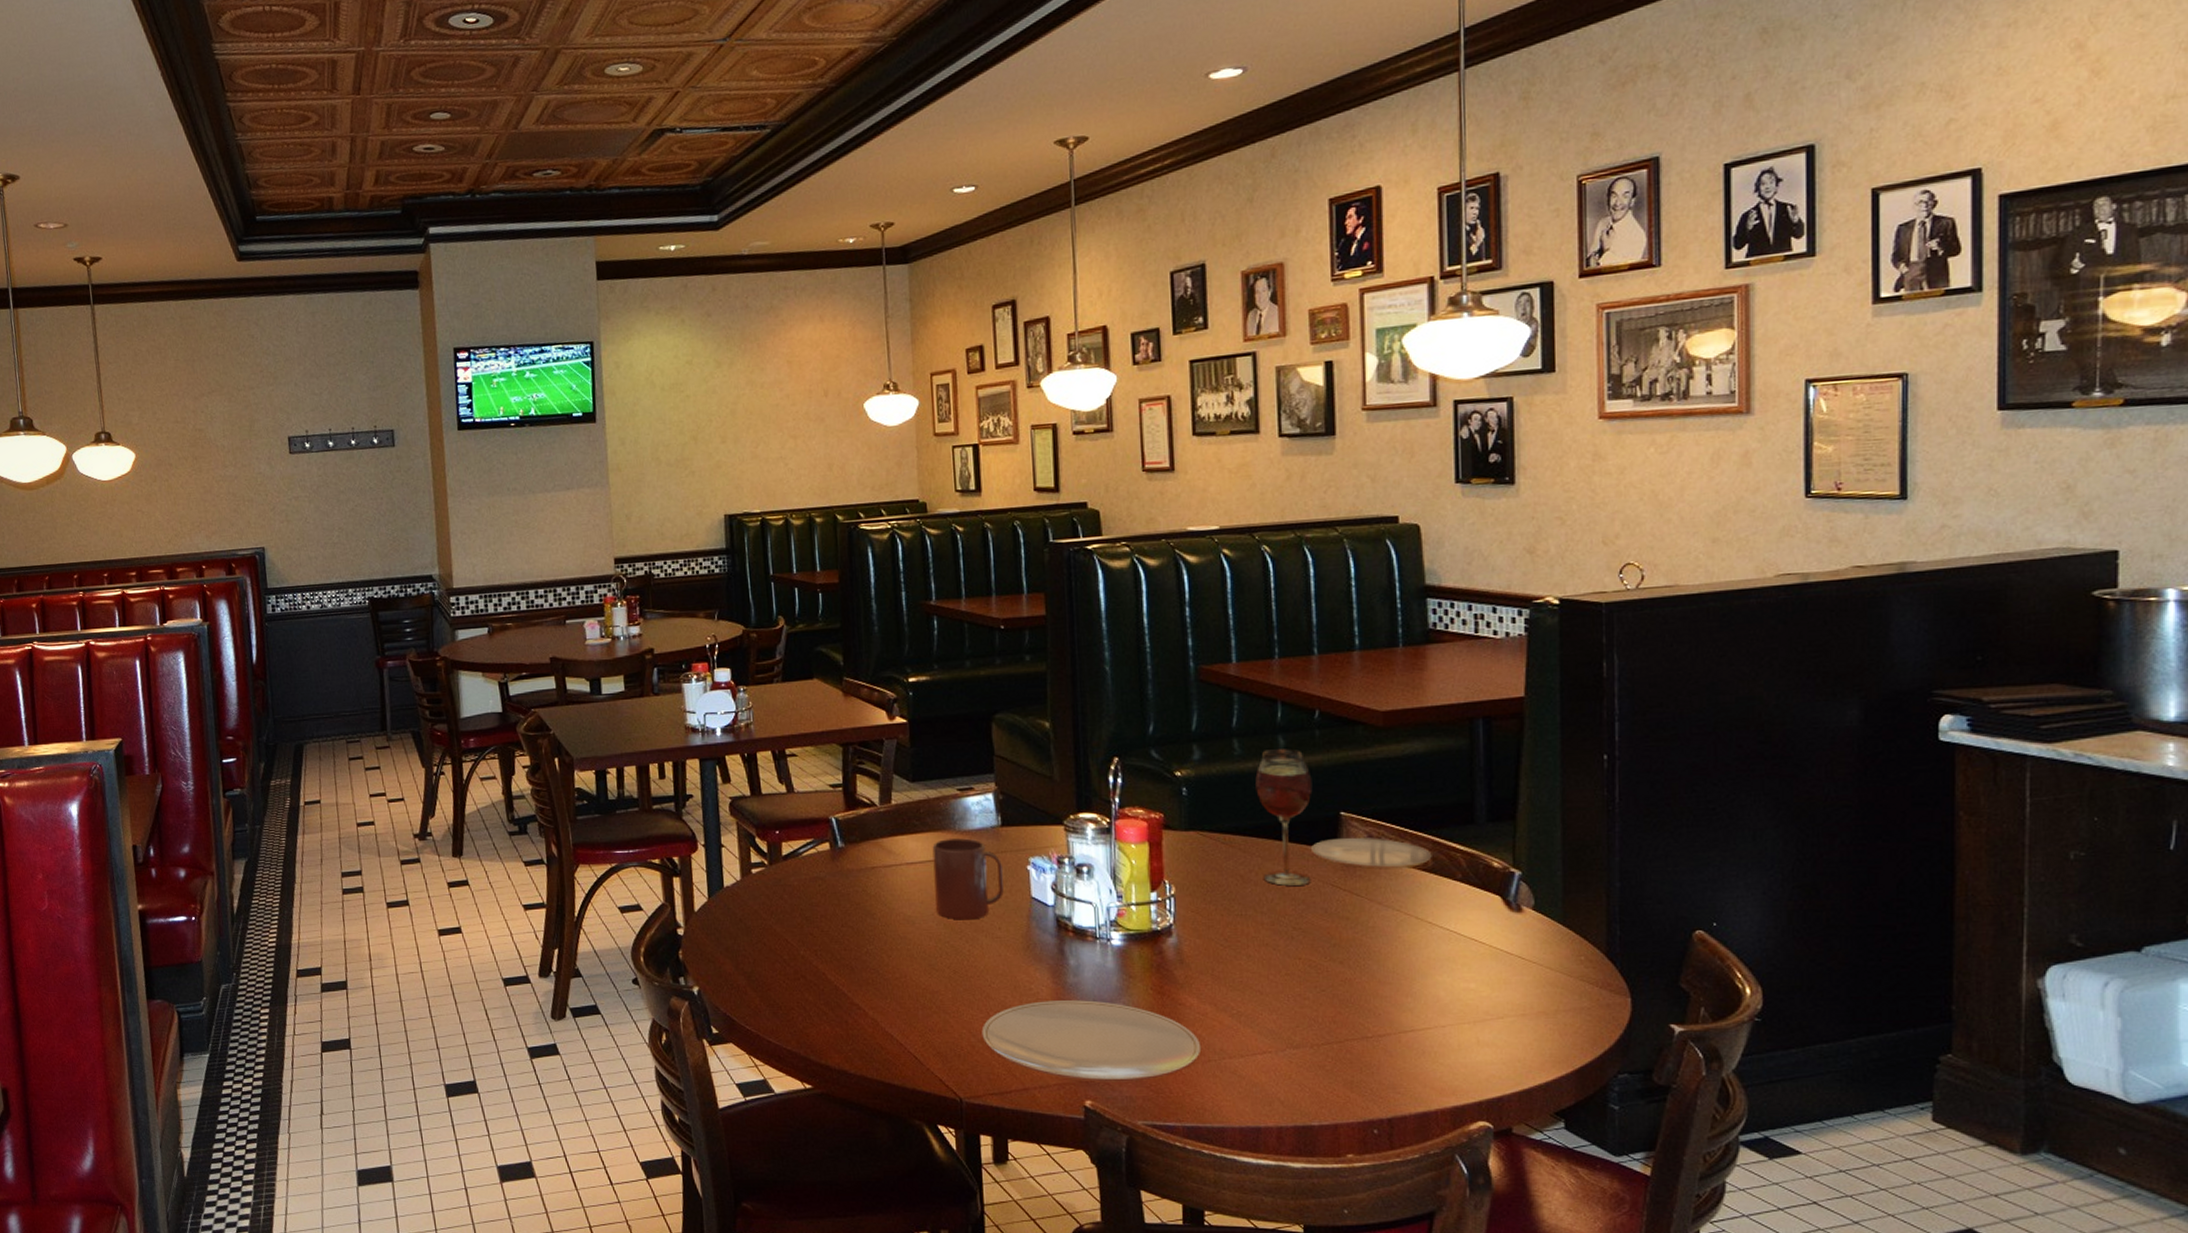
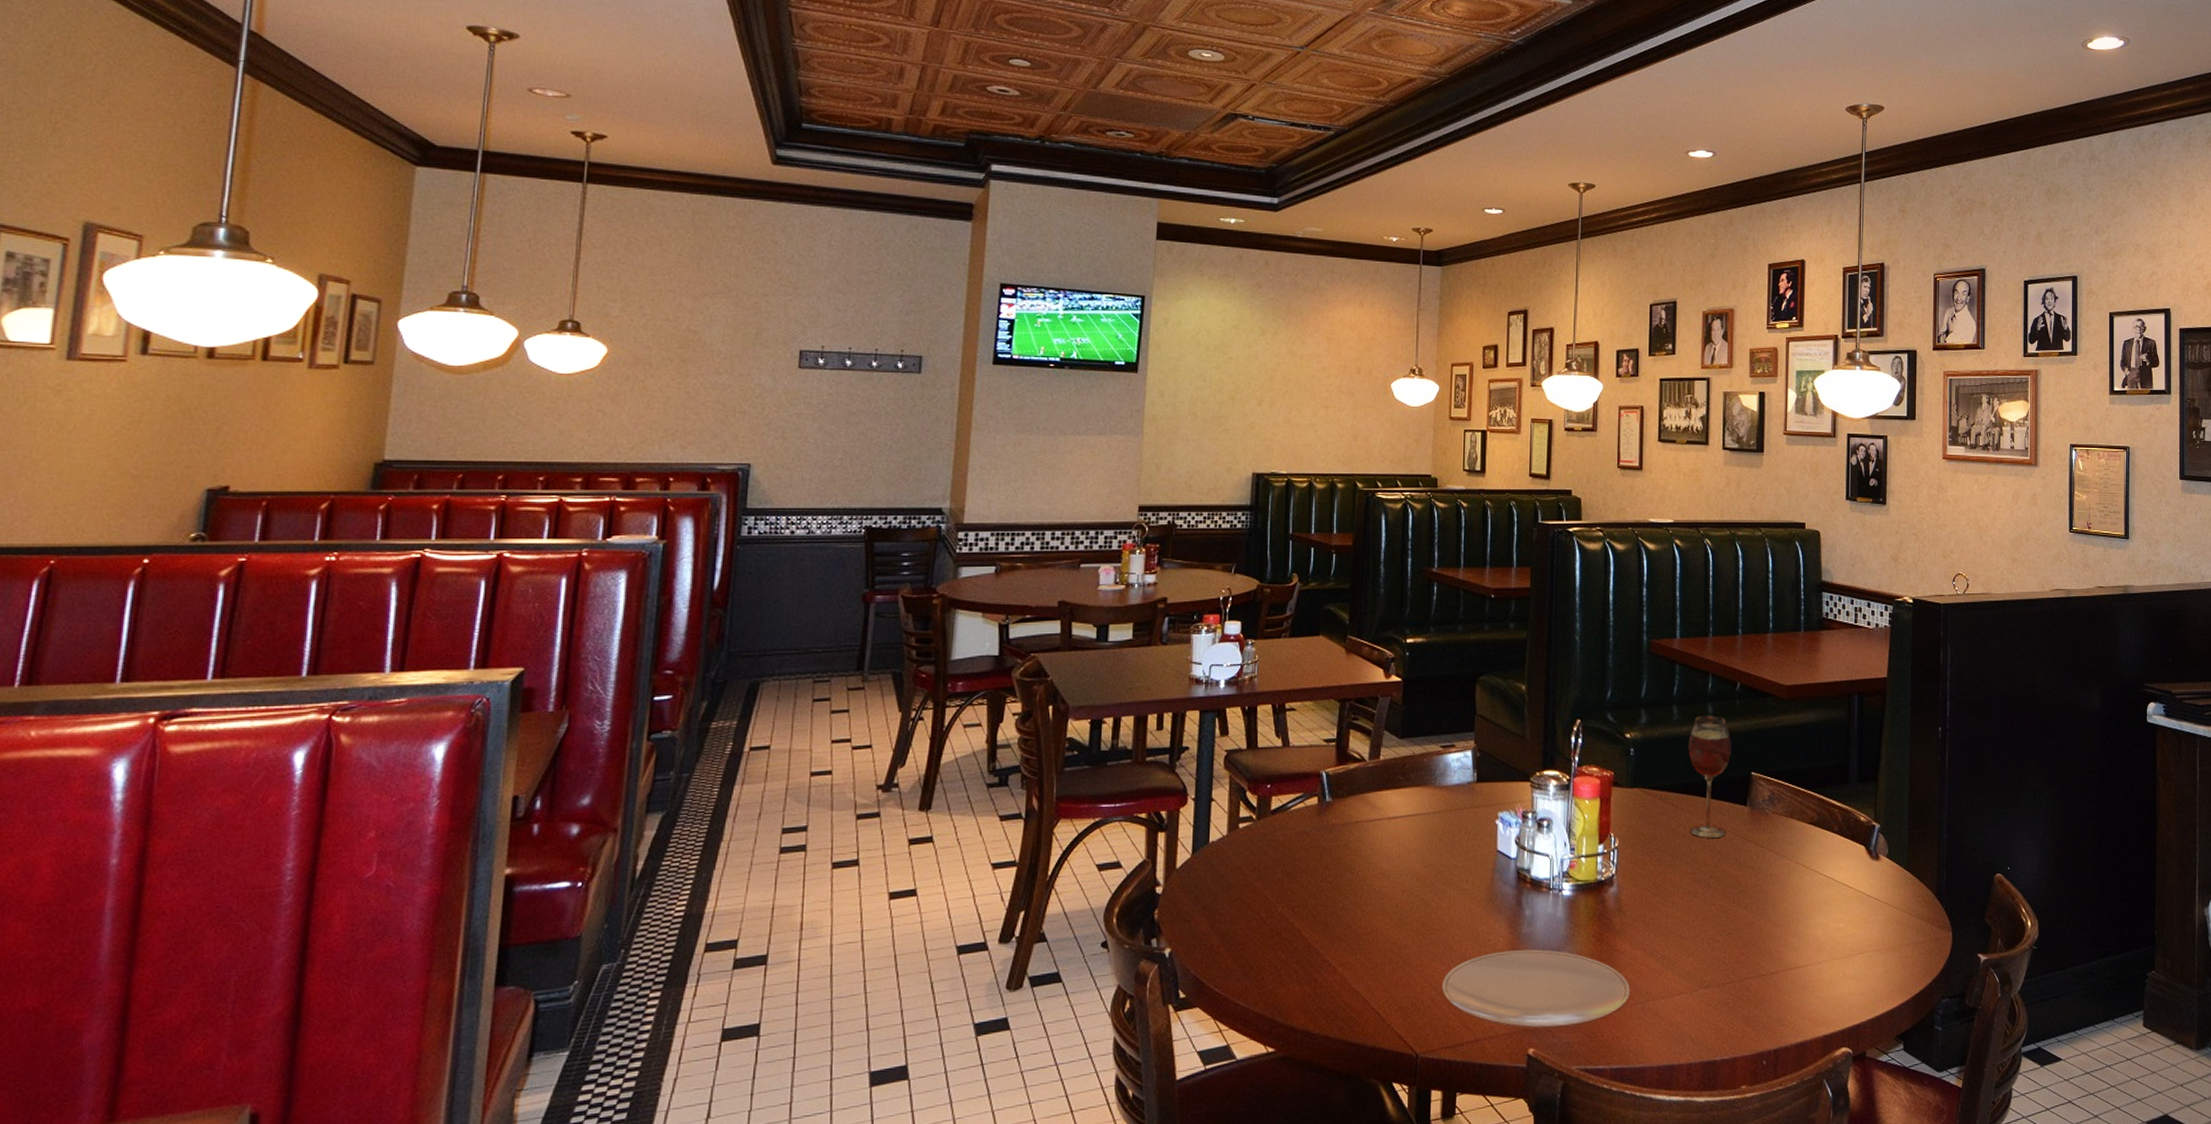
mug: present [932,838,1004,920] -> none [1410,793,1474,874]
plate: present [1312,837,1432,869] -> none [1728,794,1817,822]

